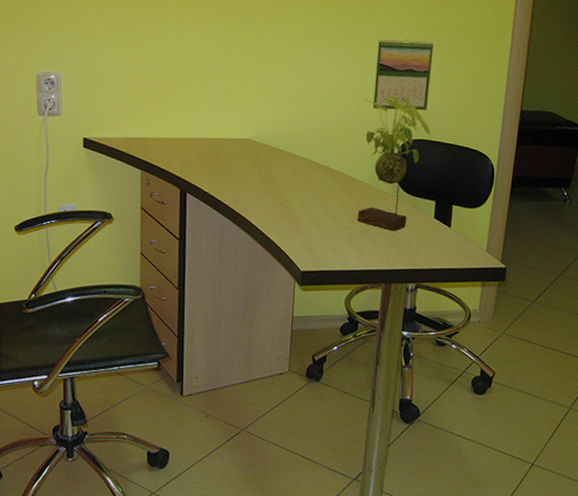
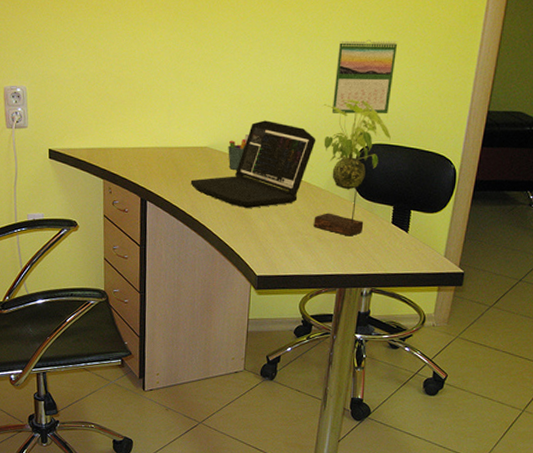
laptop: none [232,114,358,202] -> present [190,120,316,209]
pen holder: none [270,127,292,162] -> present [228,134,249,170]

